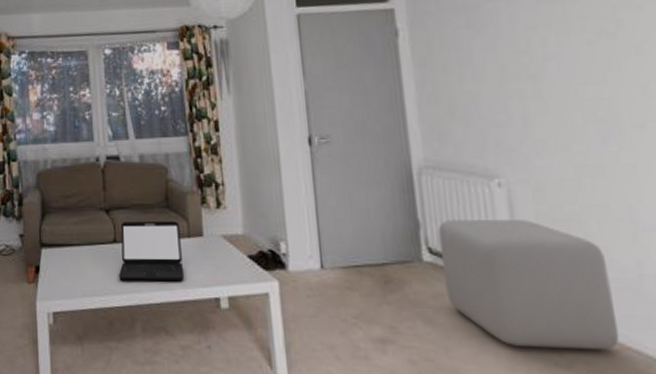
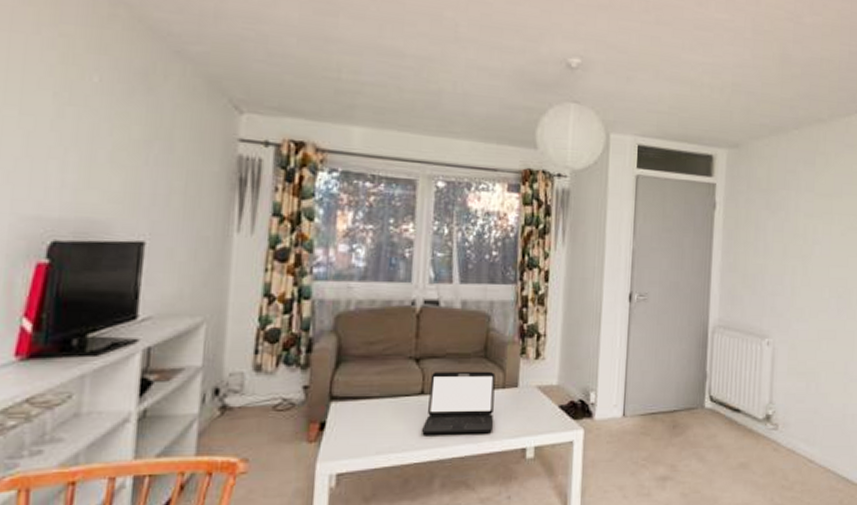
pouf: present [437,220,620,350] -> none [718,372,826,475]

